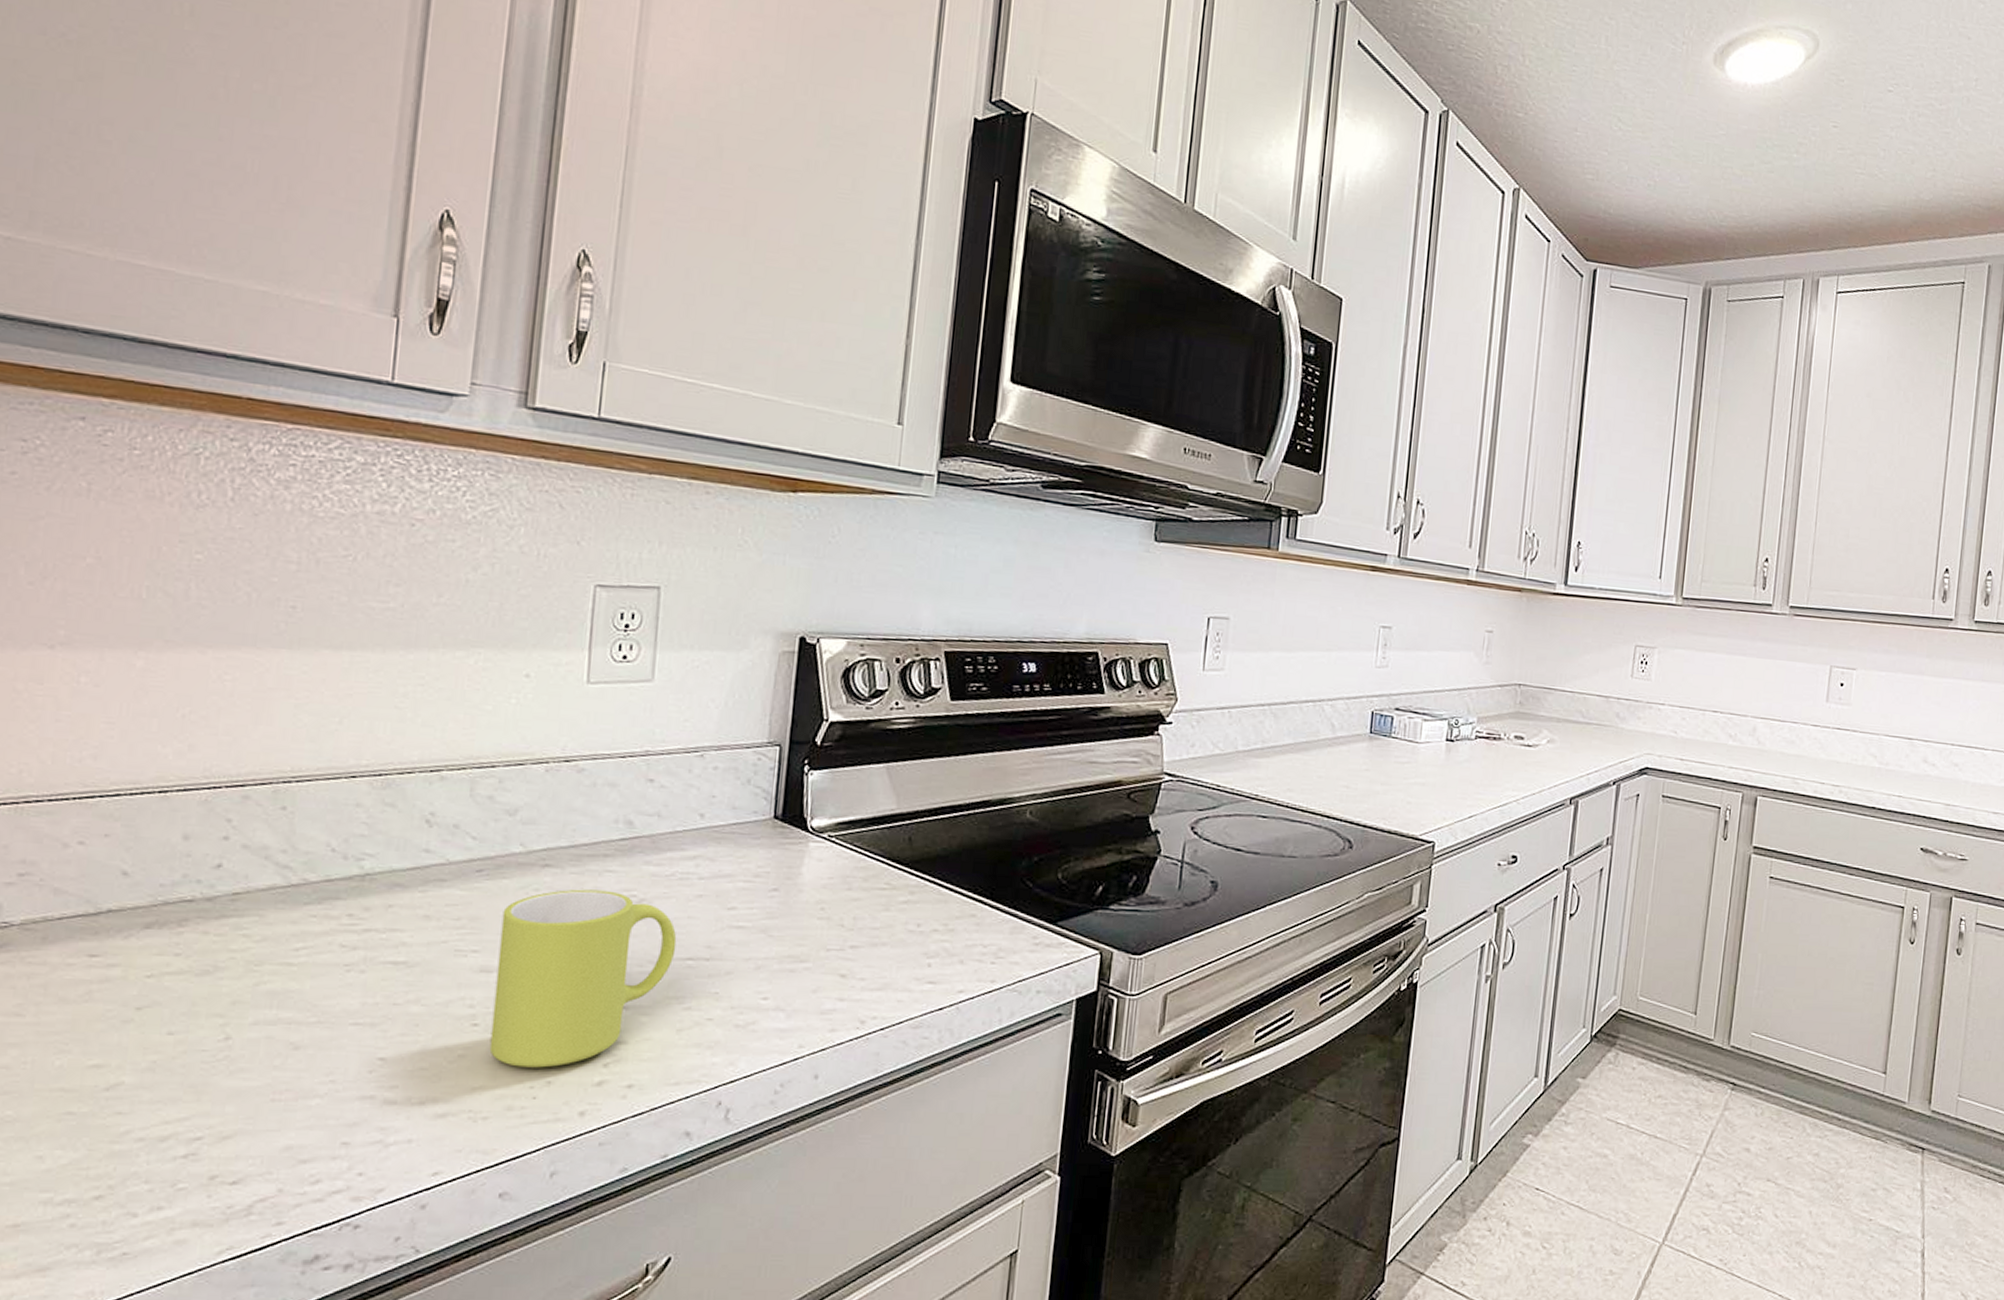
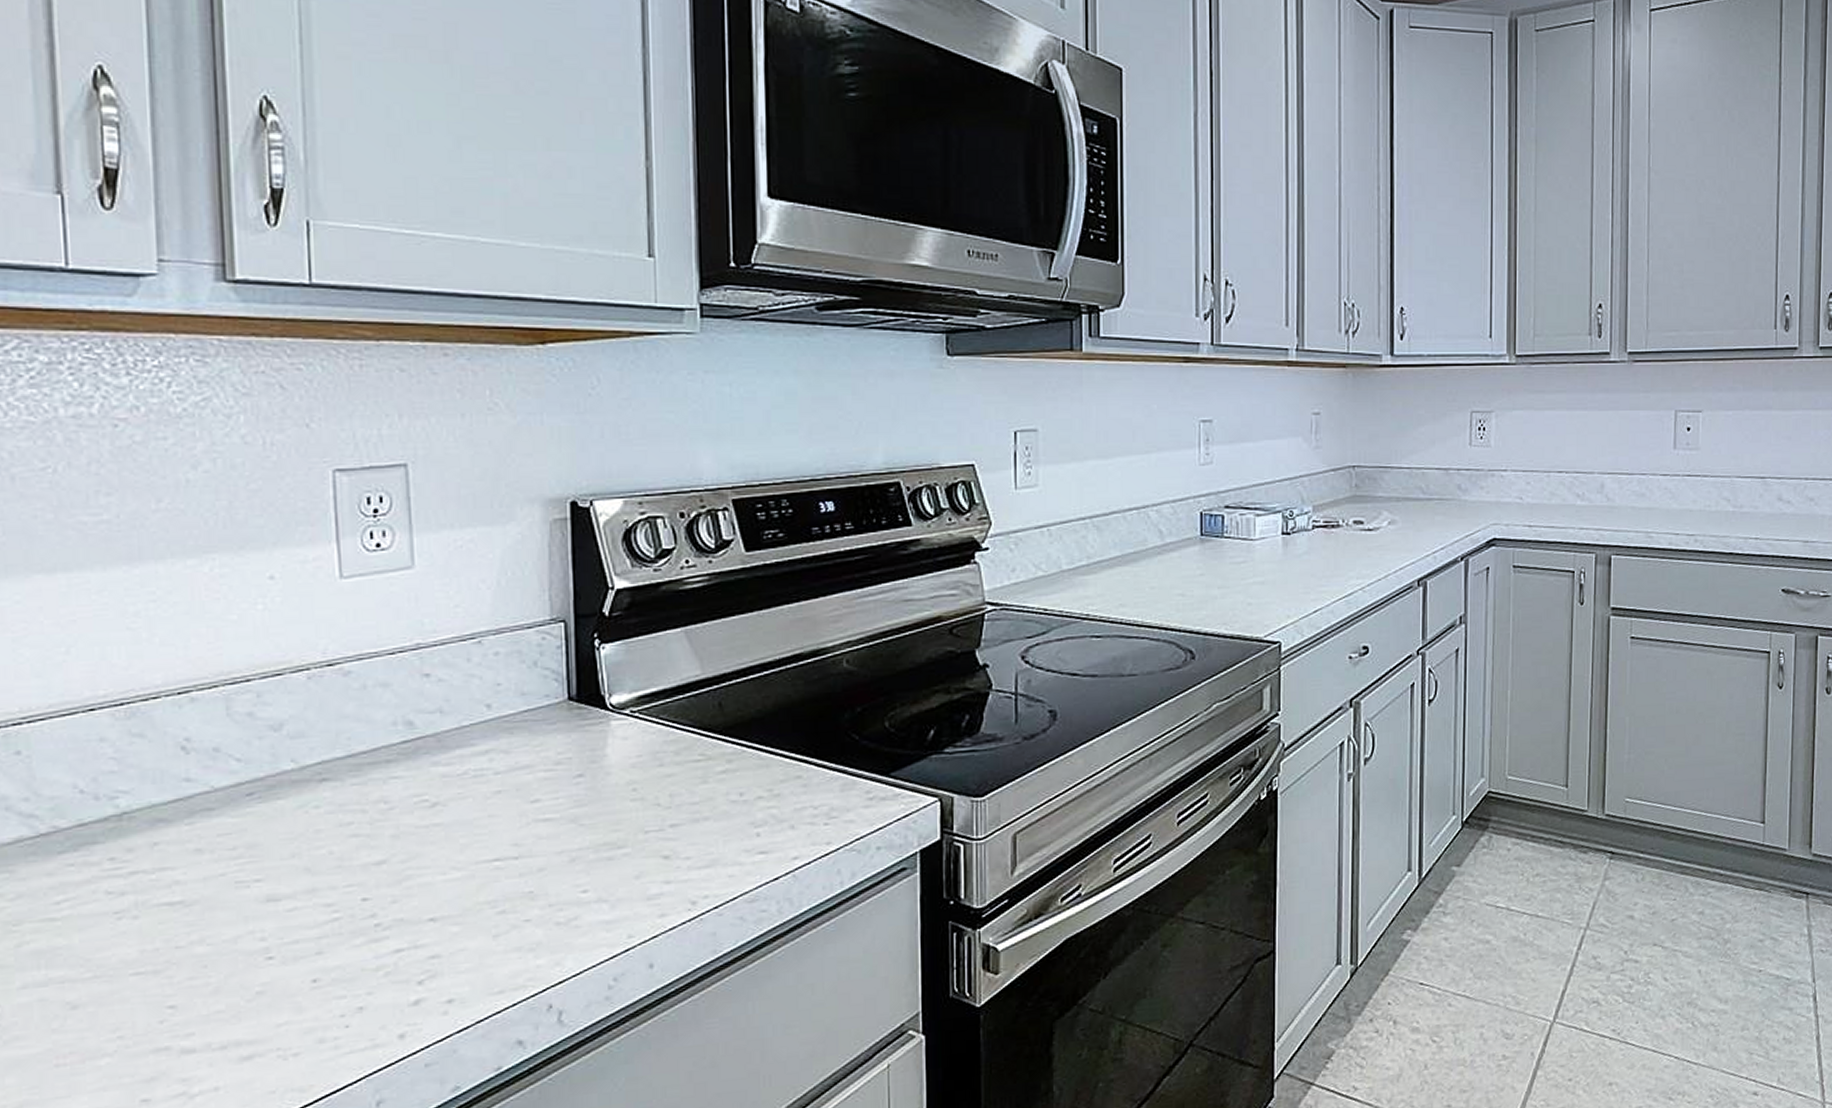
mug: present [489,889,677,1068] -> none [282,798,480,997]

